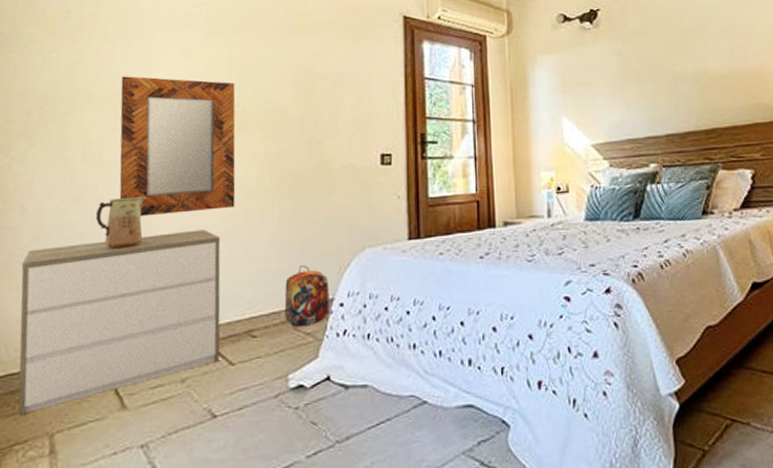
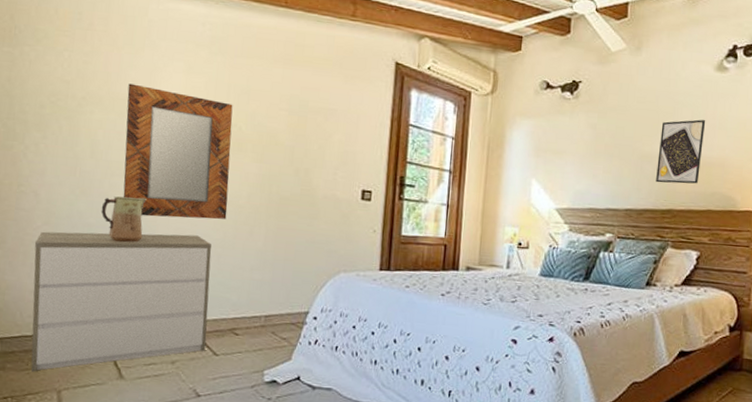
backpack: present [284,265,329,327] -> none [264,279,306,332]
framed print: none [689,31,739,102] -> present [656,119,706,184]

